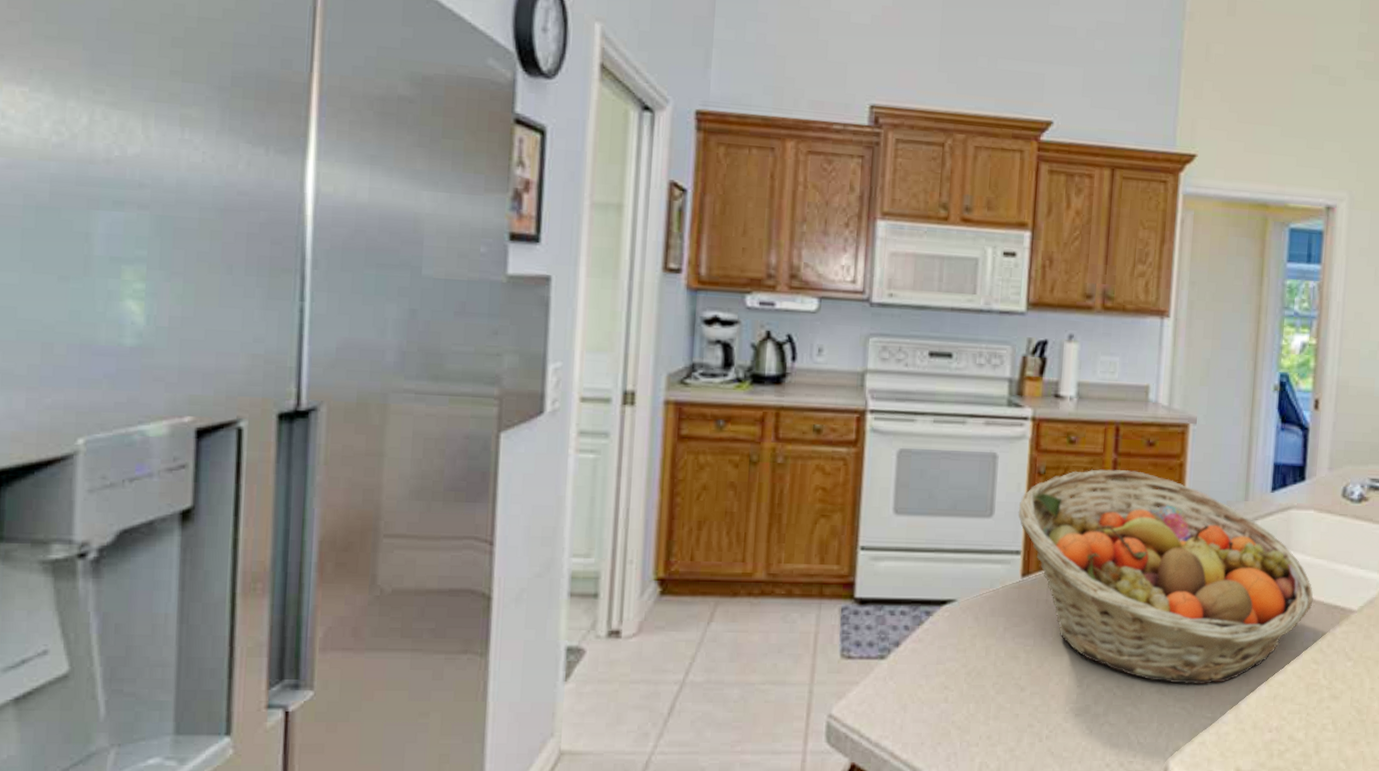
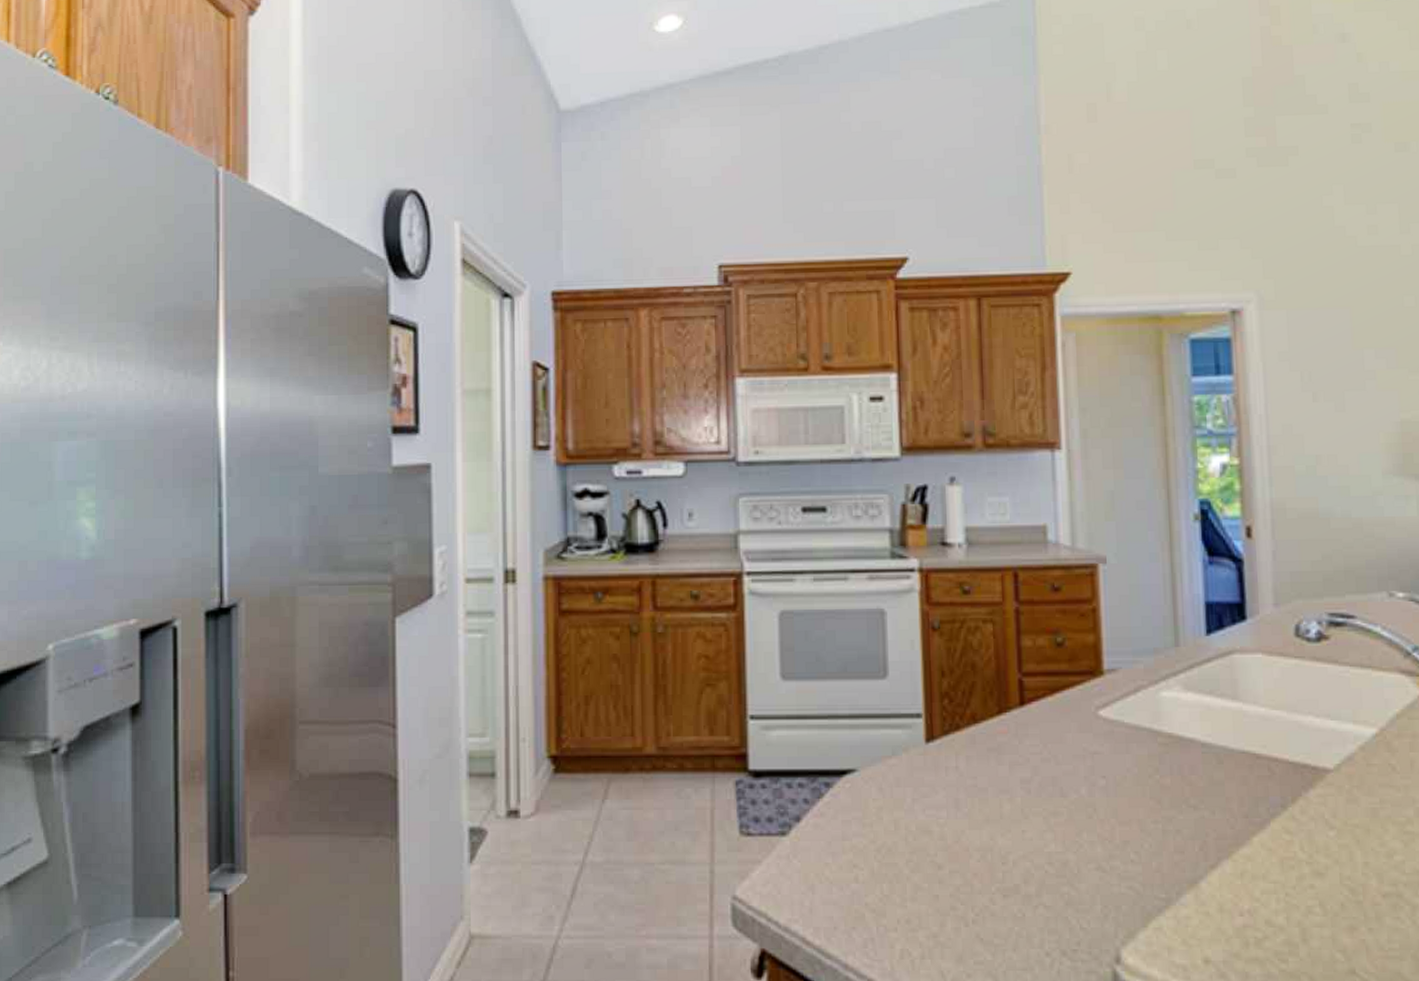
fruit basket: present [1018,469,1314,685] -> none [914,620,1275,861]

